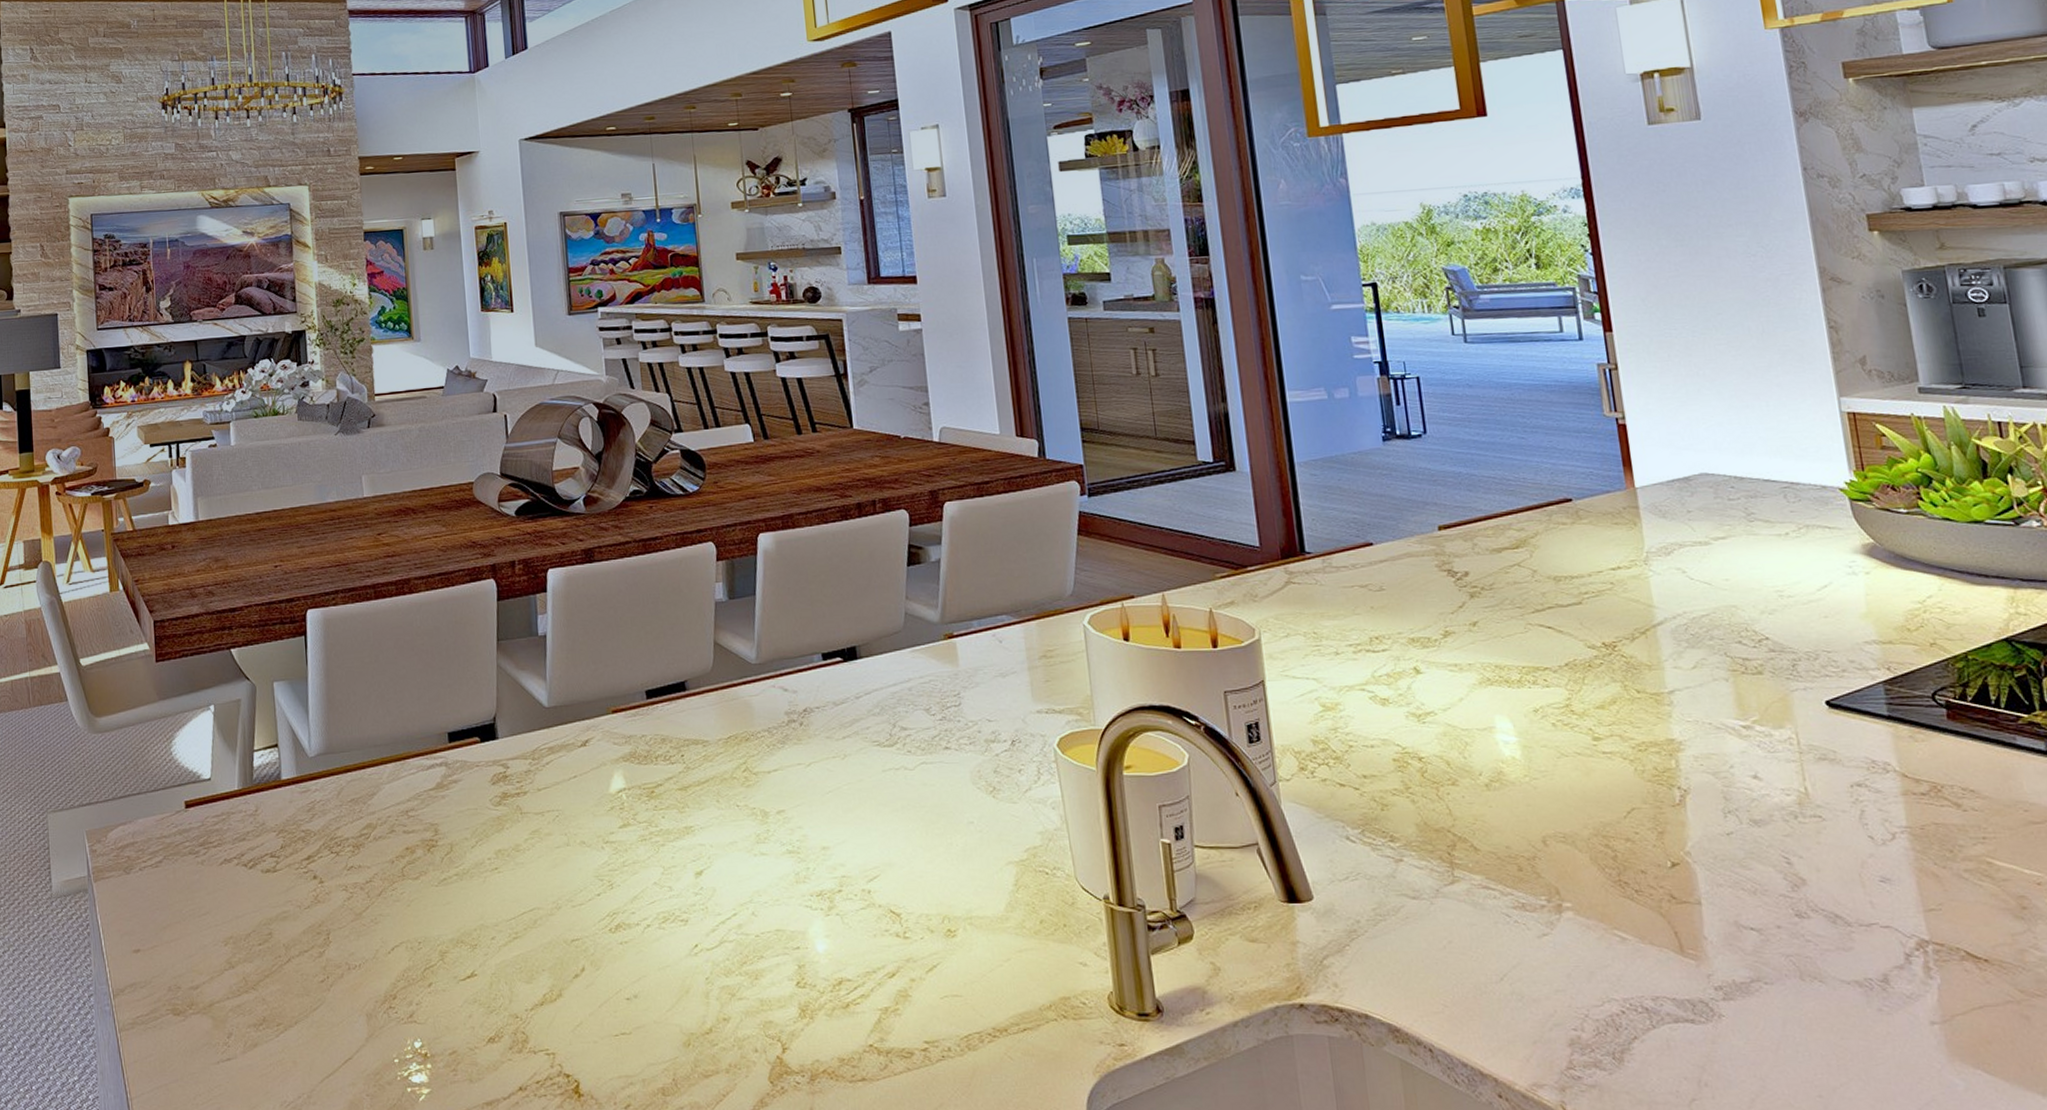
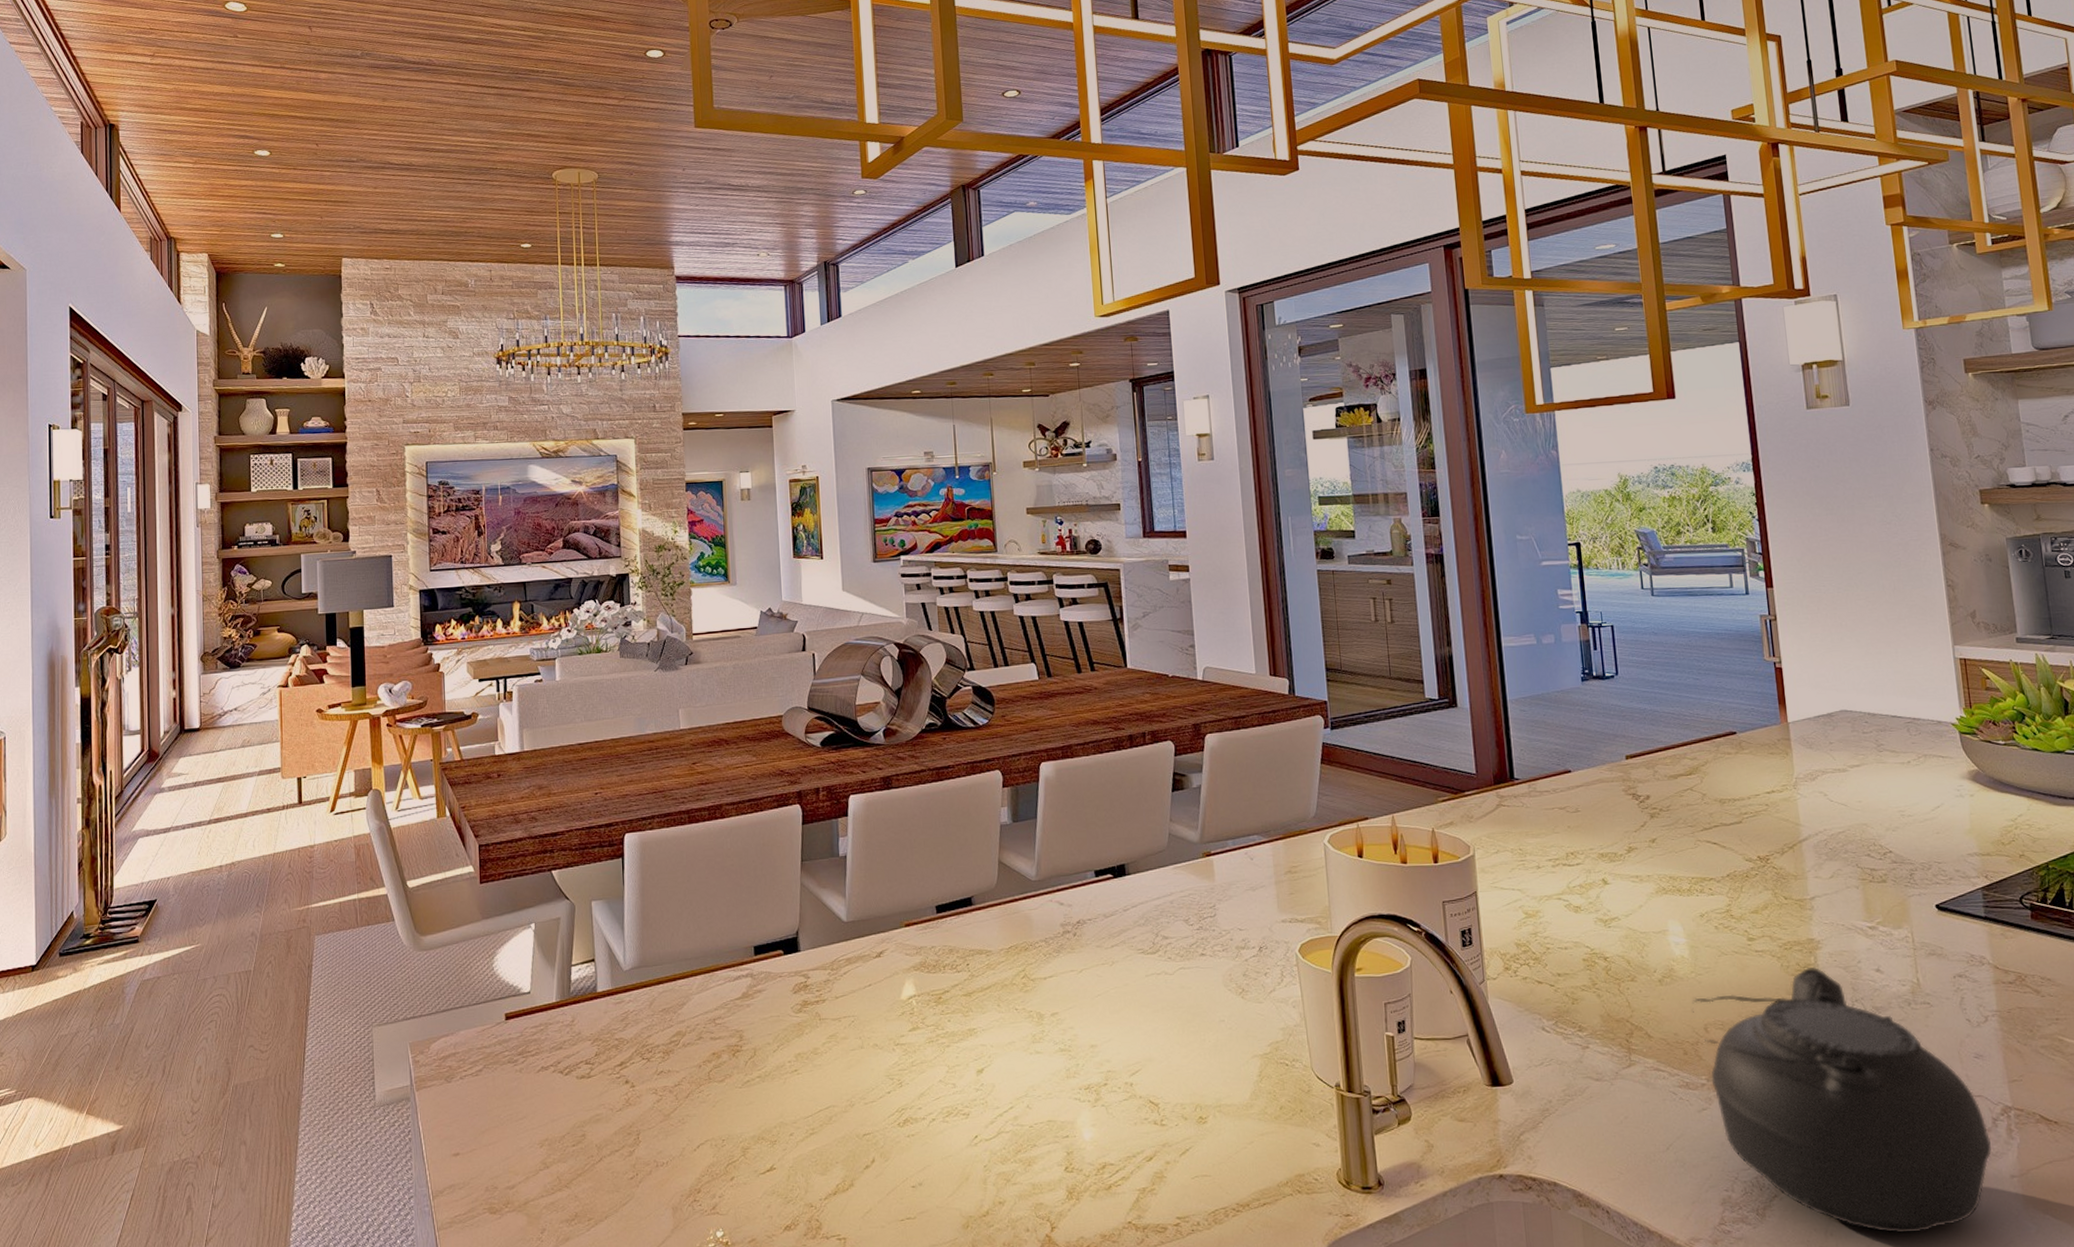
teapot: none [1526,771,1906,1087] -> present [1691,966,1992,1234]

